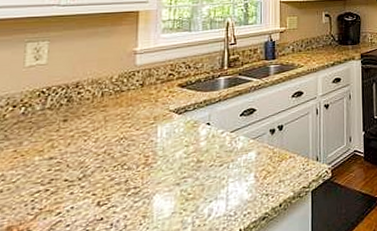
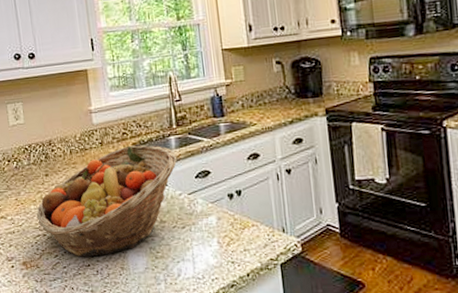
fruit basket: none [40,85,225,211] -> present [36,145,177,257]

